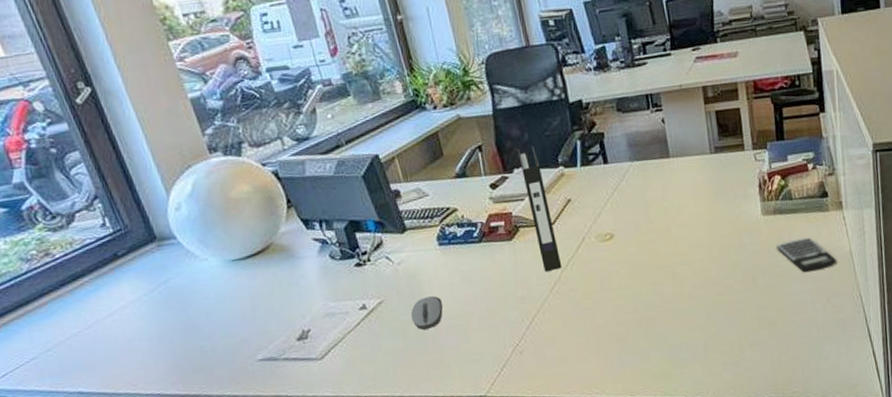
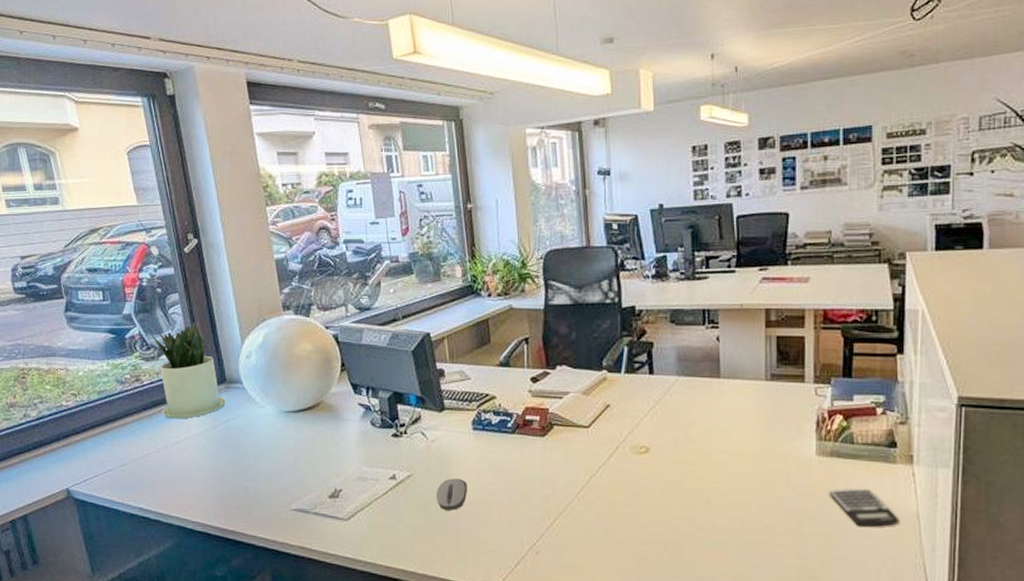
planter: none [53,180,161,291] -> present [151,322,226,419]
binder: present [517,145,562,271] -> none [562,345,592,474]

